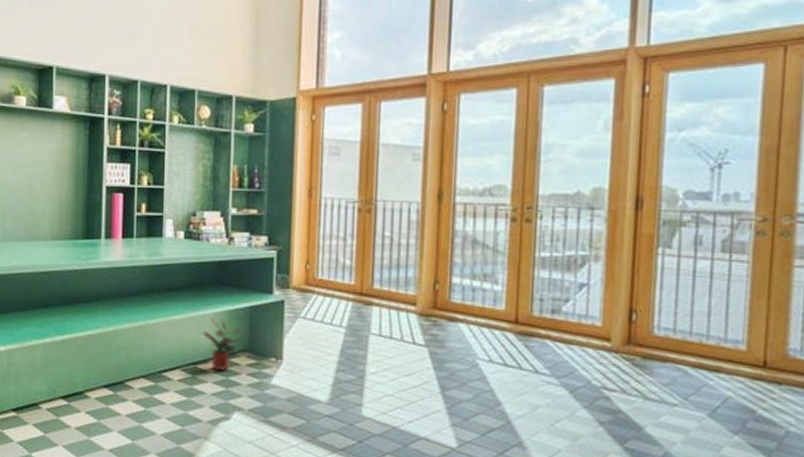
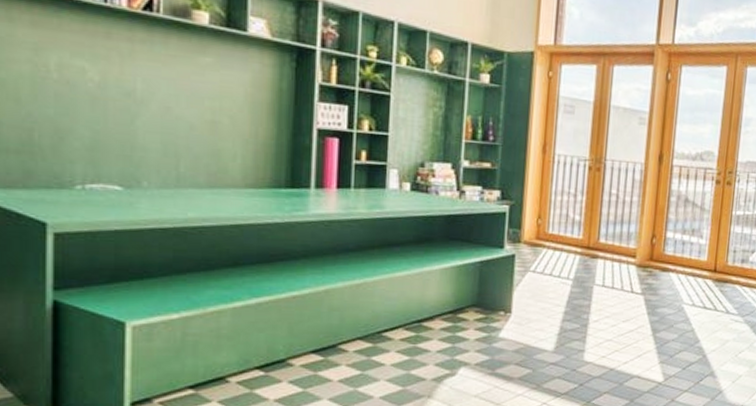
potted plant: present [202,316,244,372] -> none [428,272,473,328]

